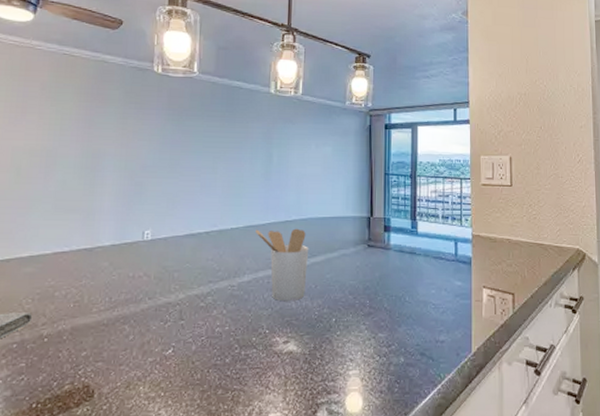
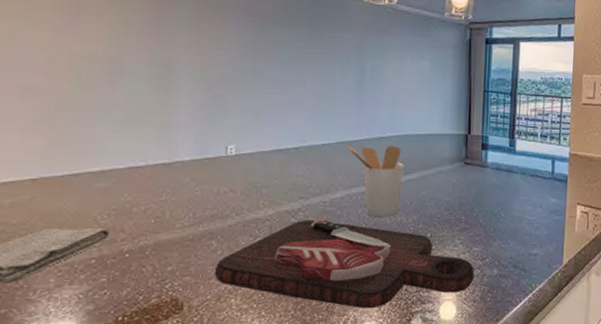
cutting board: none [125,304,381,399] -> present [214,219,475,309]

